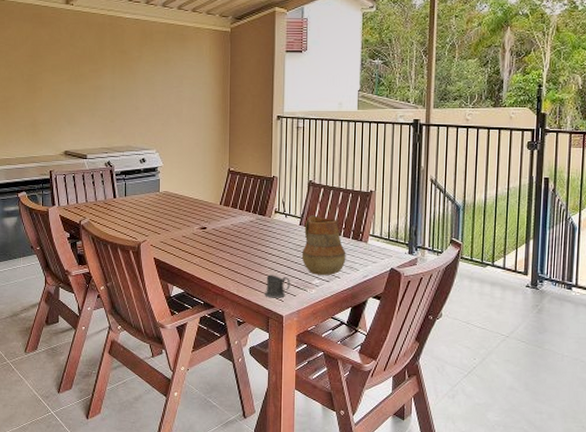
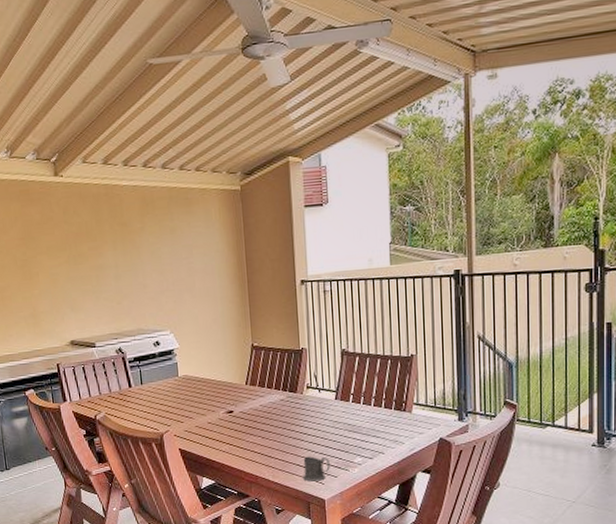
pitcher: present [301,215,346,275] -> none [340,387,389,452]

